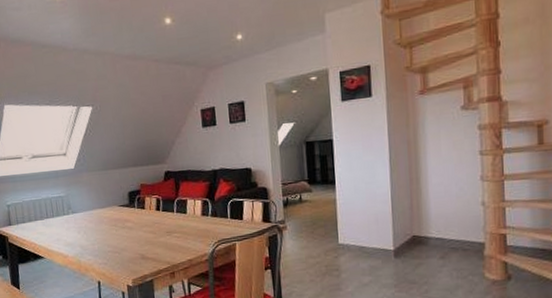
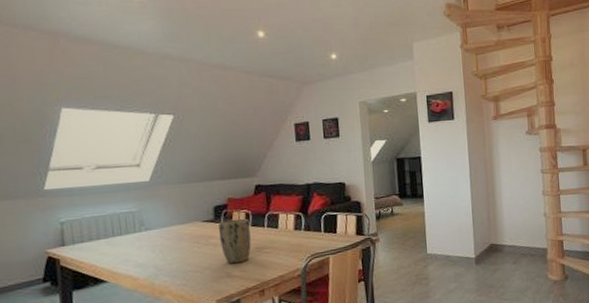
plant pot: none [133,203,162,247] -> present [218,218,251,264]

